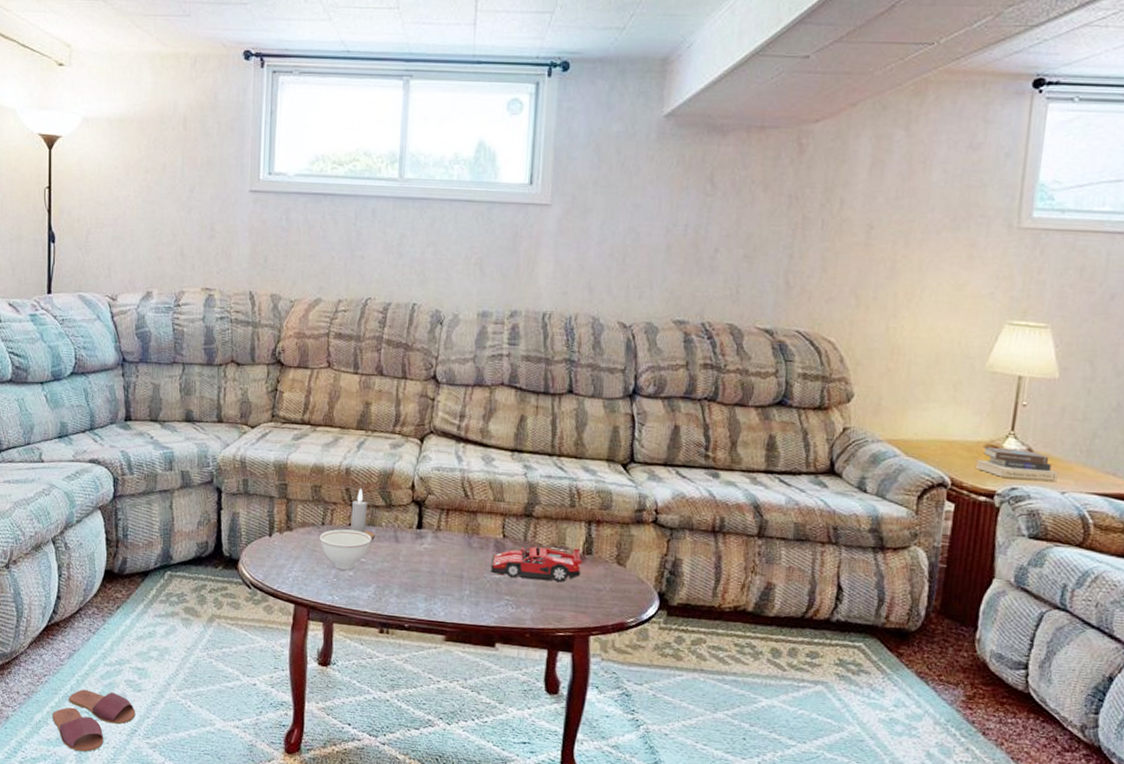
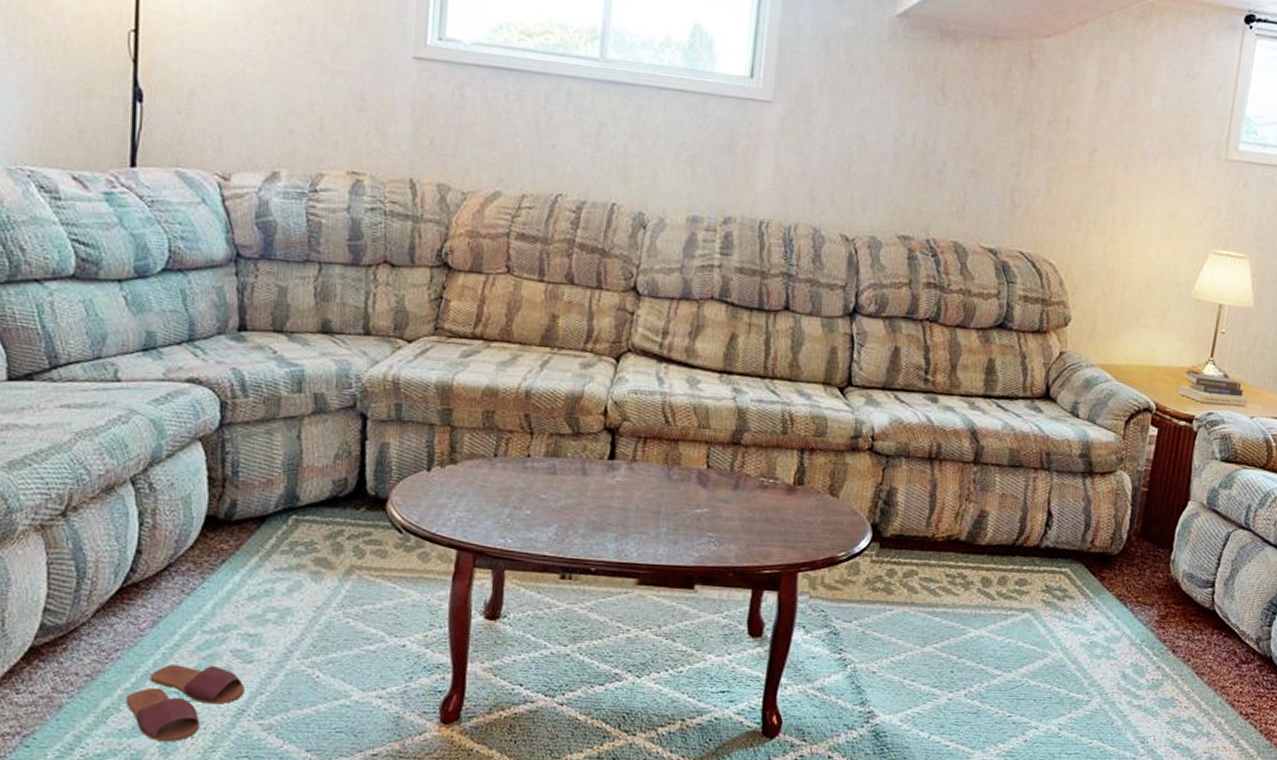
bowl: present [319,529,372,571] -> none [490,461,555,509]
candle: present [349,488,375,538] -> none [527,414,559,471]
toy car: present [491,546,582,583] -> none [692,477,793,516]

